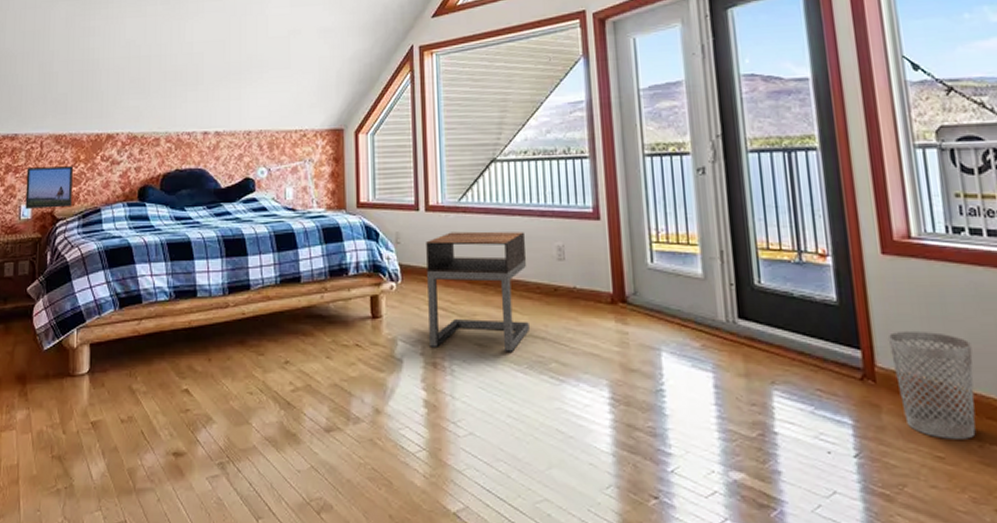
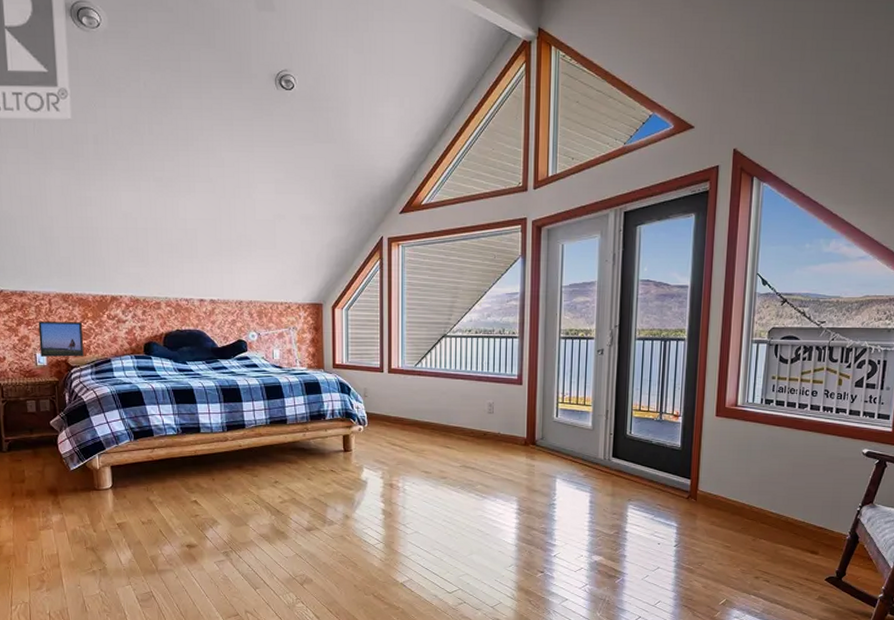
nightstand: present [426,231,529,352] -> none [388,389,464,477]
wastebasket: present [887,330,976,439] -> none [709,467,761,536]

